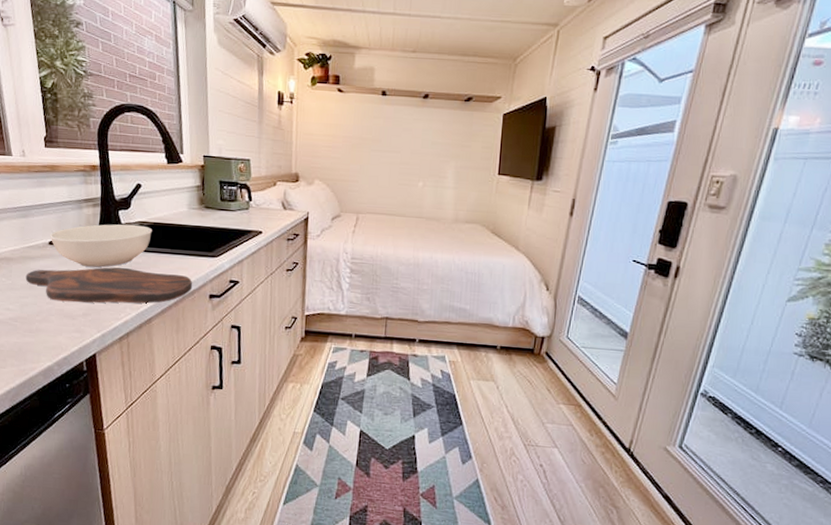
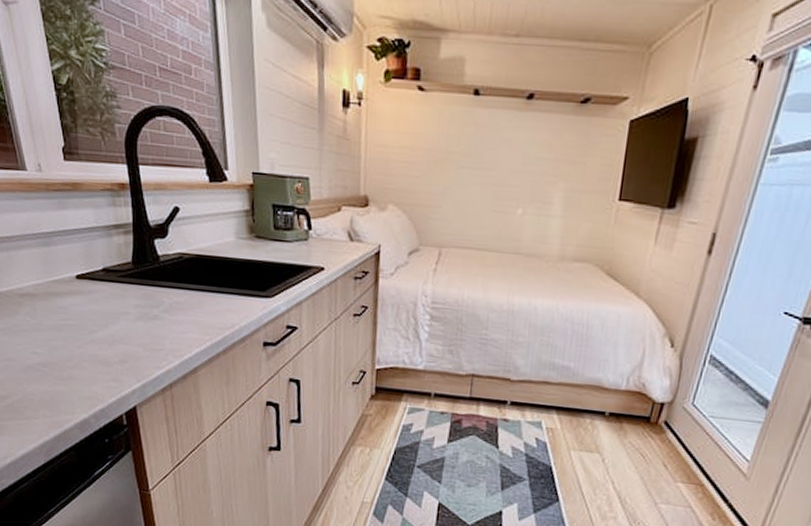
cutting board: present [25,267,193,304] -> none [52,307,244,351]
bowl: present [49,224,152,268] -> none [75,255,194,308]

